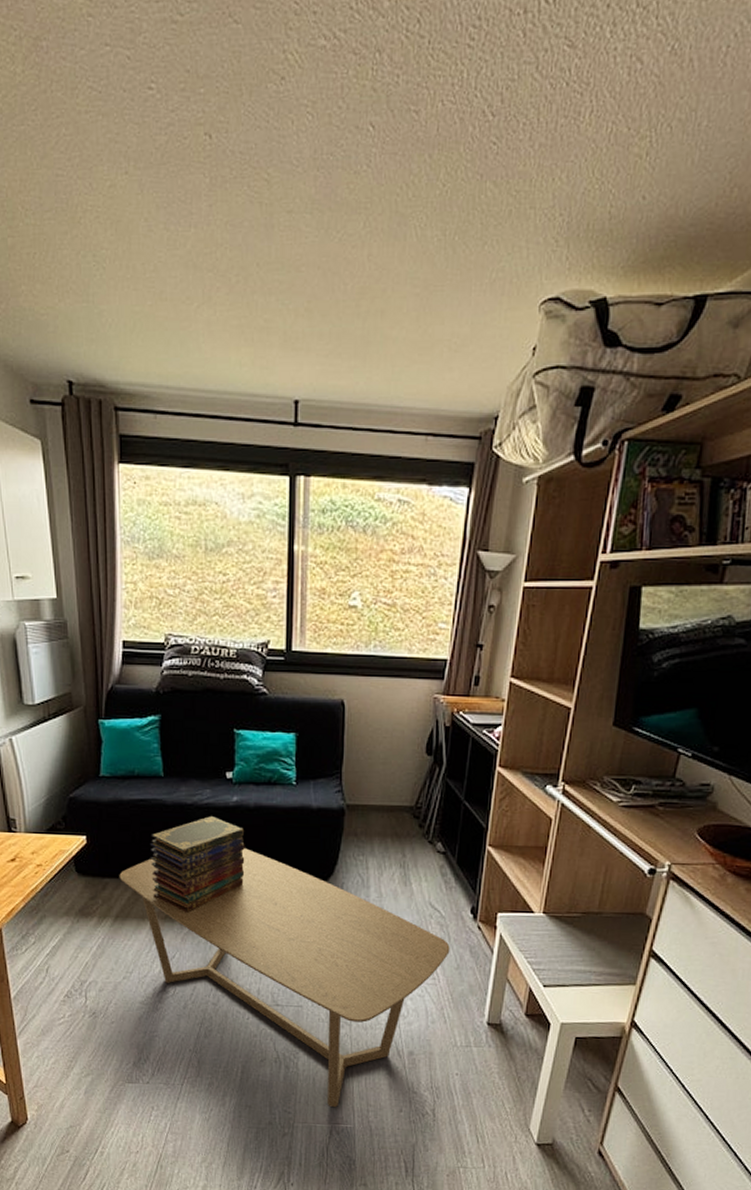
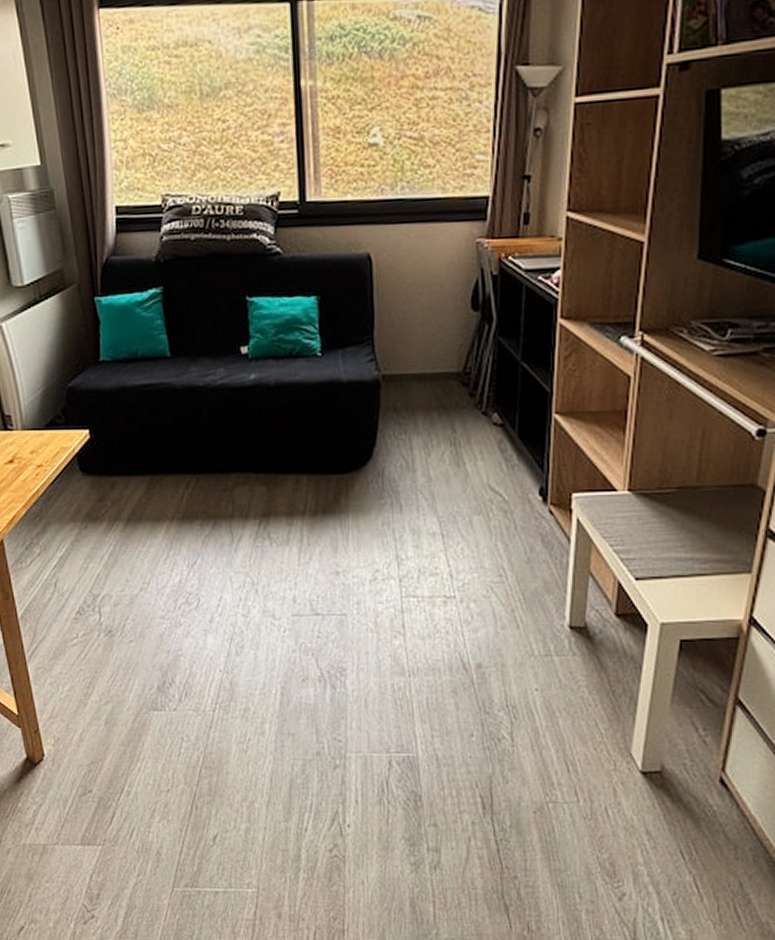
coffee table: present [119,848,450,1108] -> none [128,433,517,734]
book stack: present [149,816,245,913] -> none [159,399,269,511]

